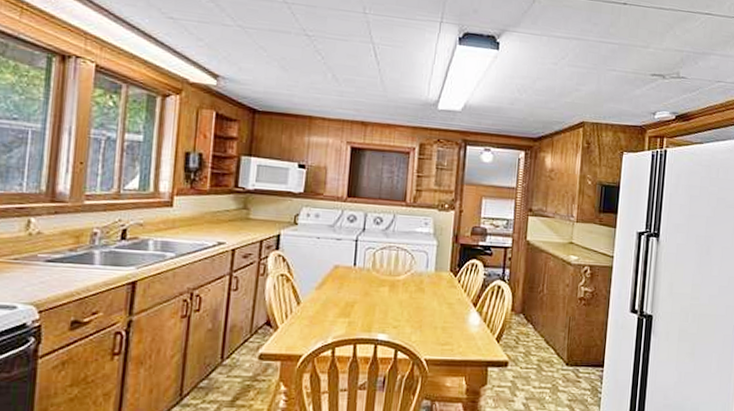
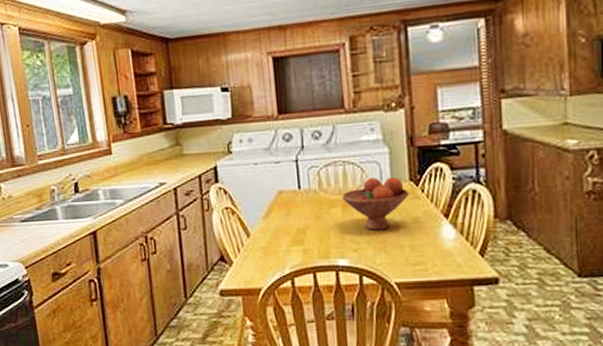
fruit bowl: none [391,264,448,311] -> present [341,176,409,231]

